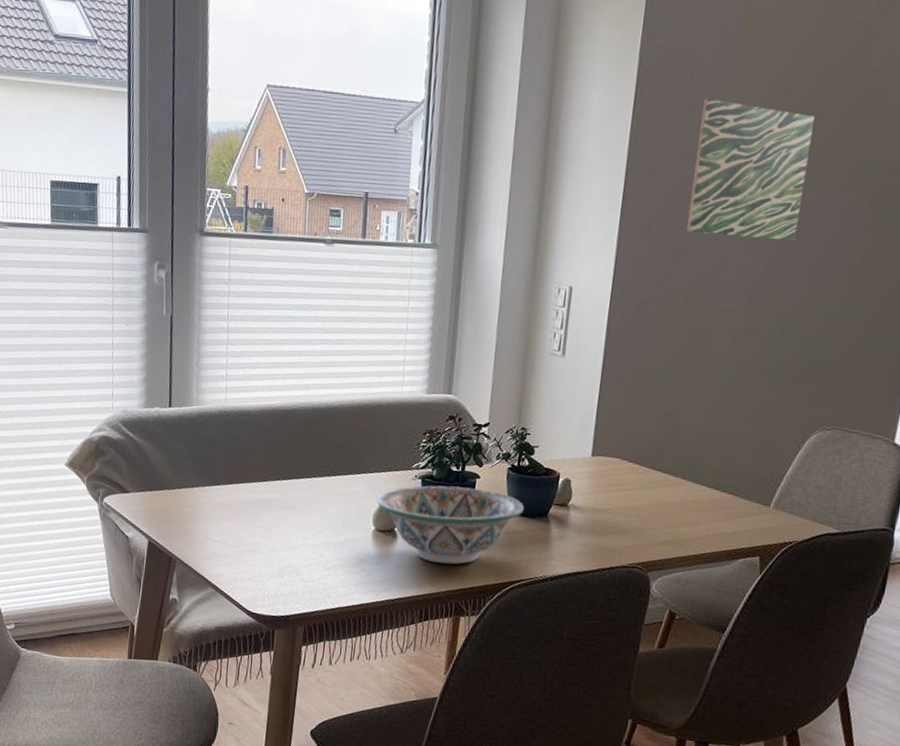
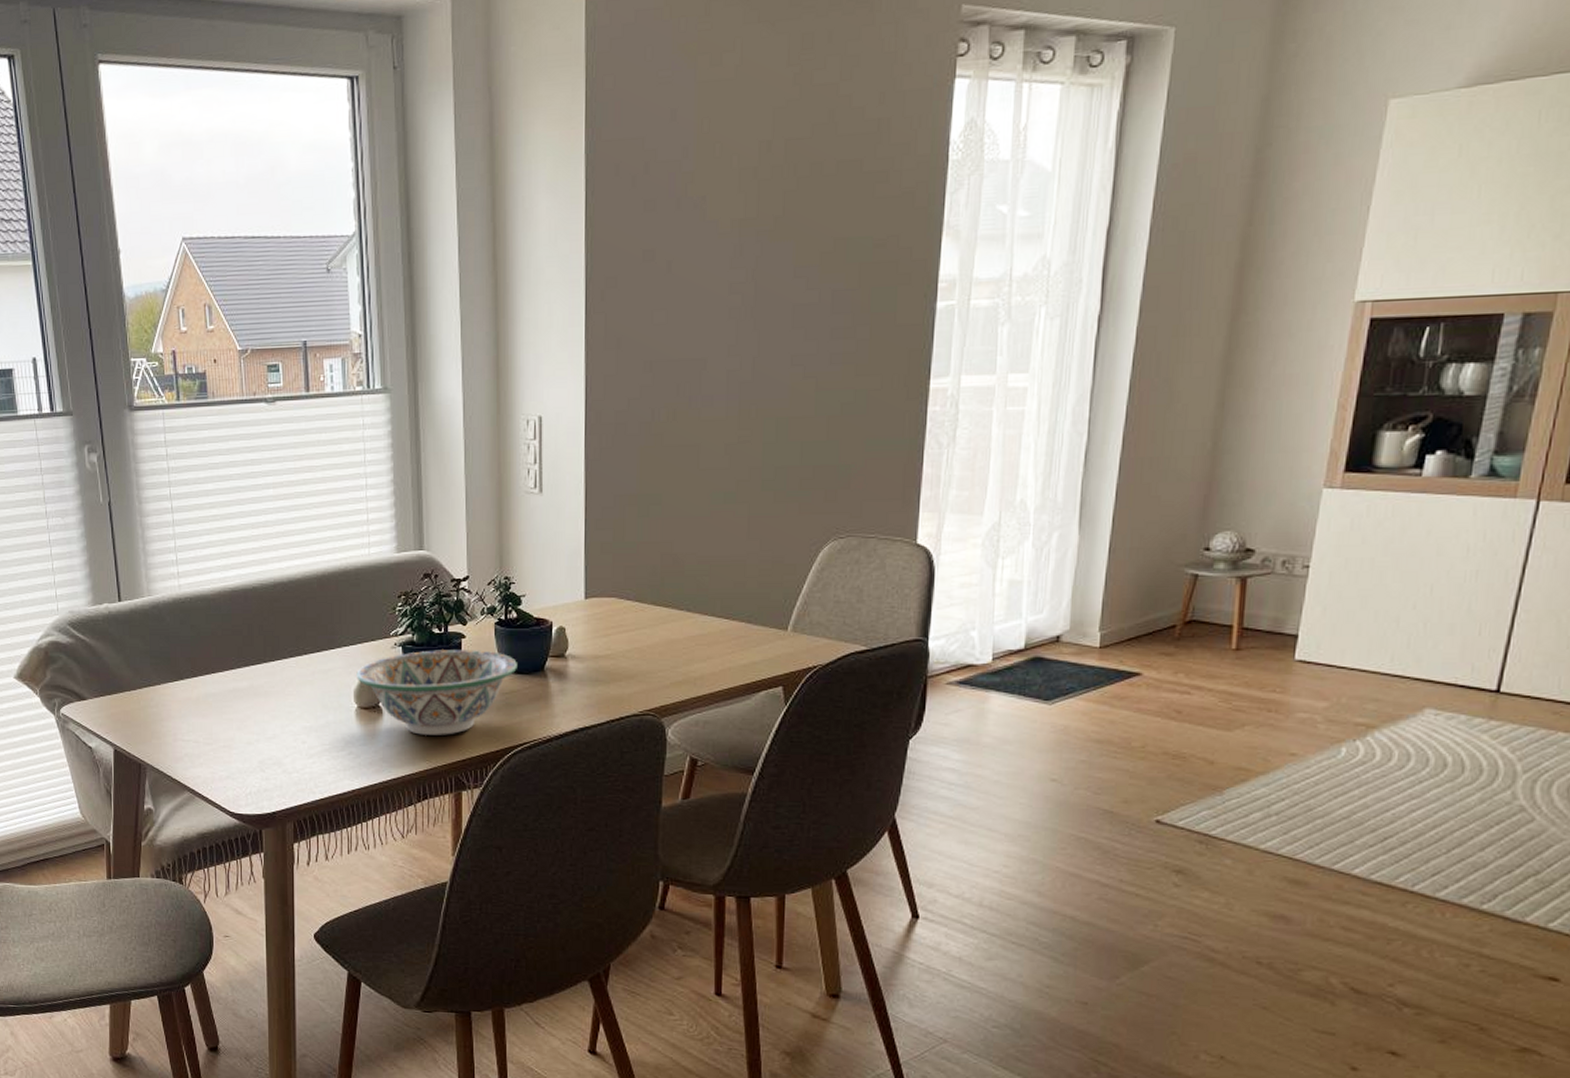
wall art: present [686,98,815,242] -> none [659,190,786,340]

